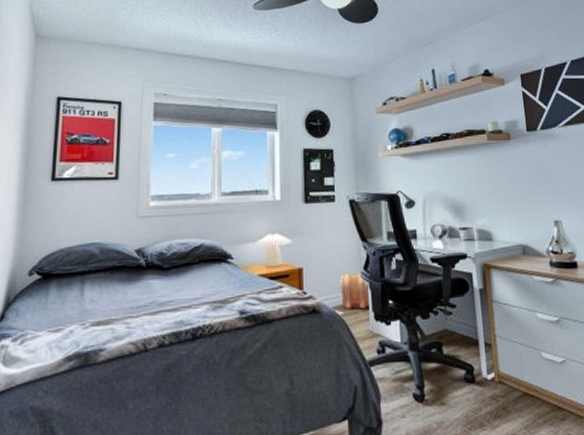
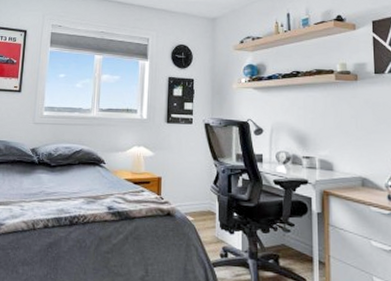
pouch: present [340,272,372,309] -> none [192,185,219,218]

